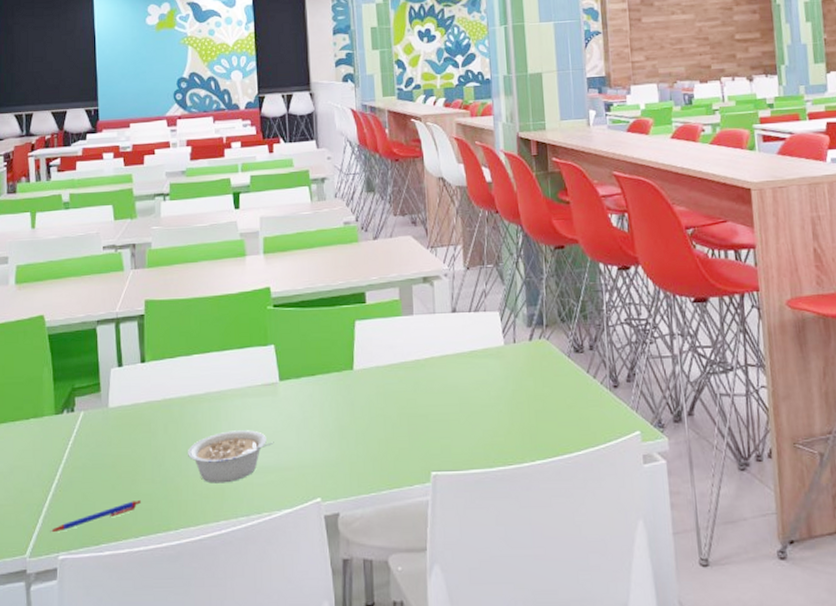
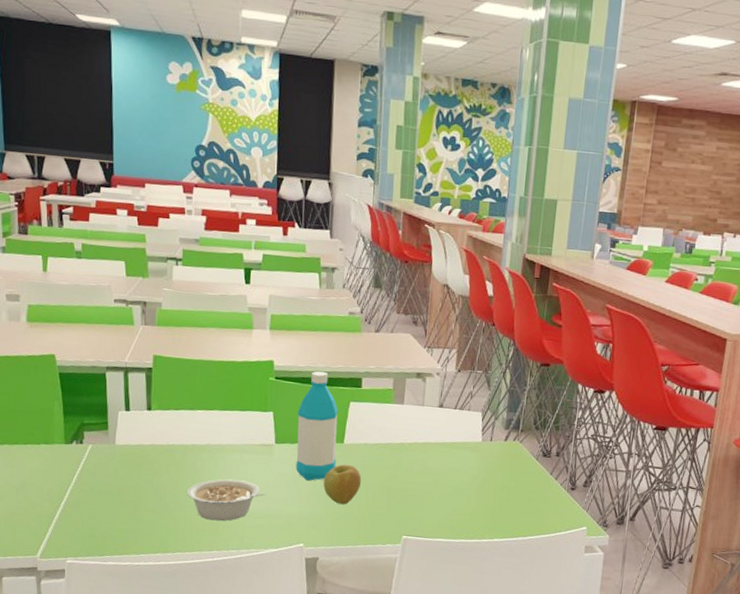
pen: present [50,499,141,533] -> none [59,524,142,541]
water bottle: none [300,292,348,420] -> present [296,371,338,481]
apple: none [335,393,378,443] -> present [323,464,362,505]

